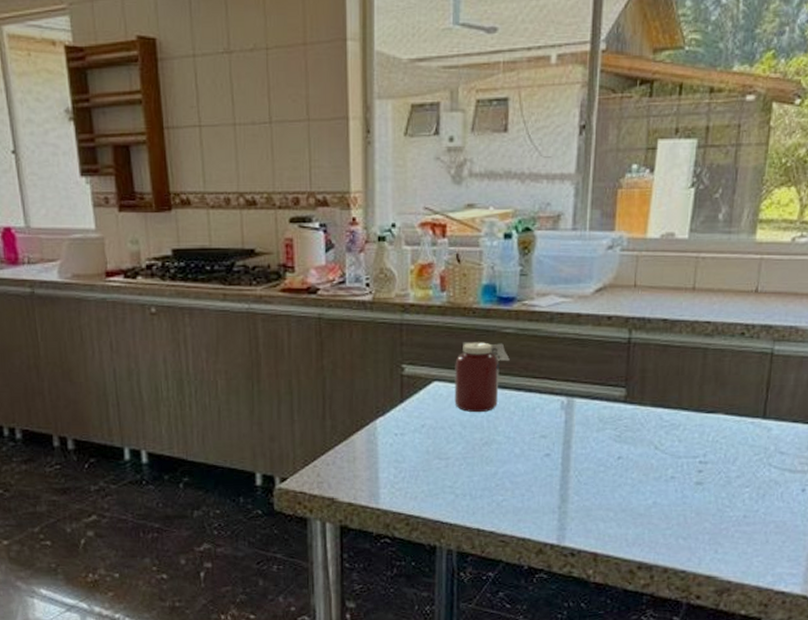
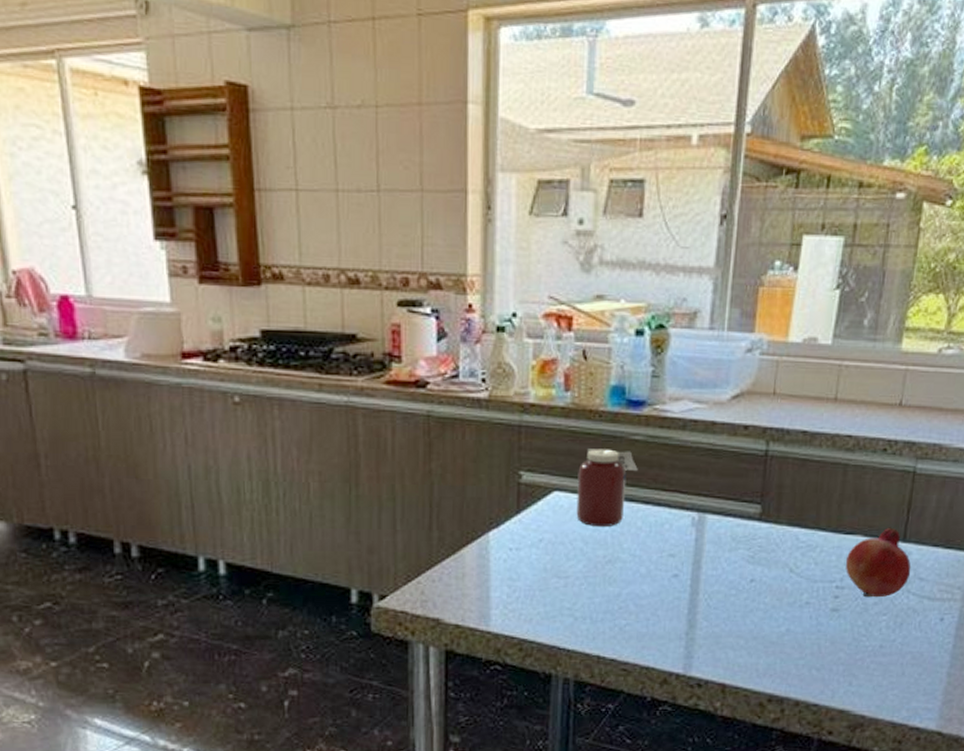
fruit: none [707,405,772,471] -> present [845,527,911,598]

